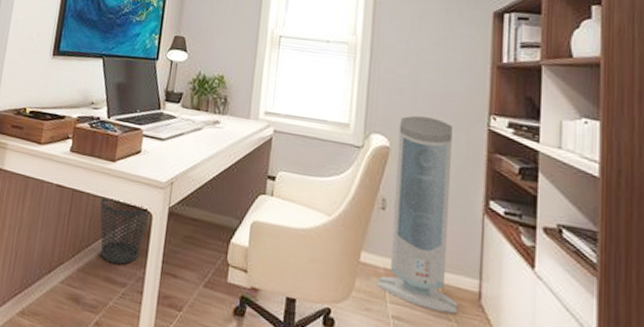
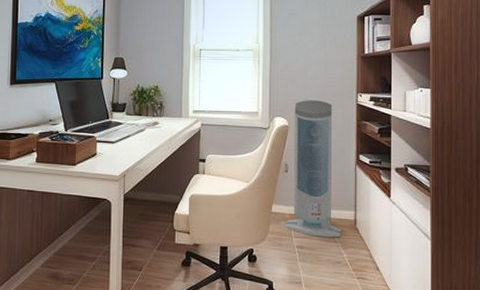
wastebasket: present [100,195,150,265] -> none [67,193,109,245]

